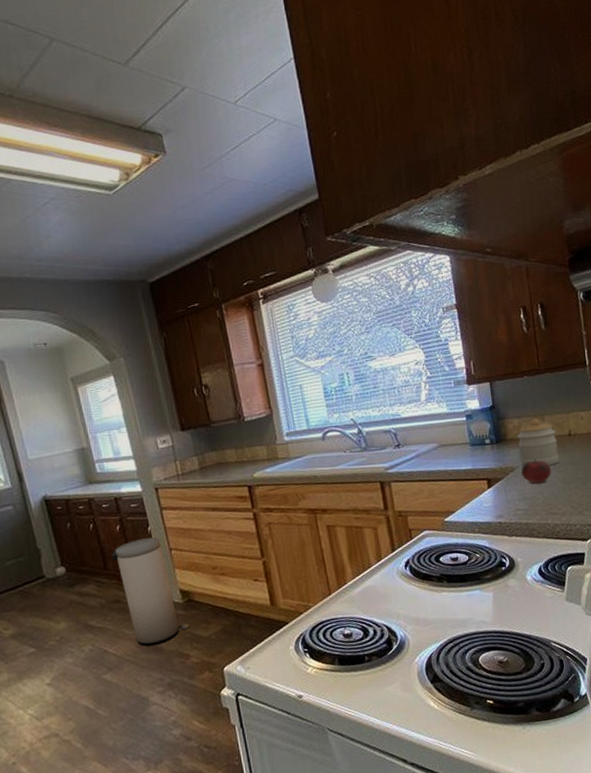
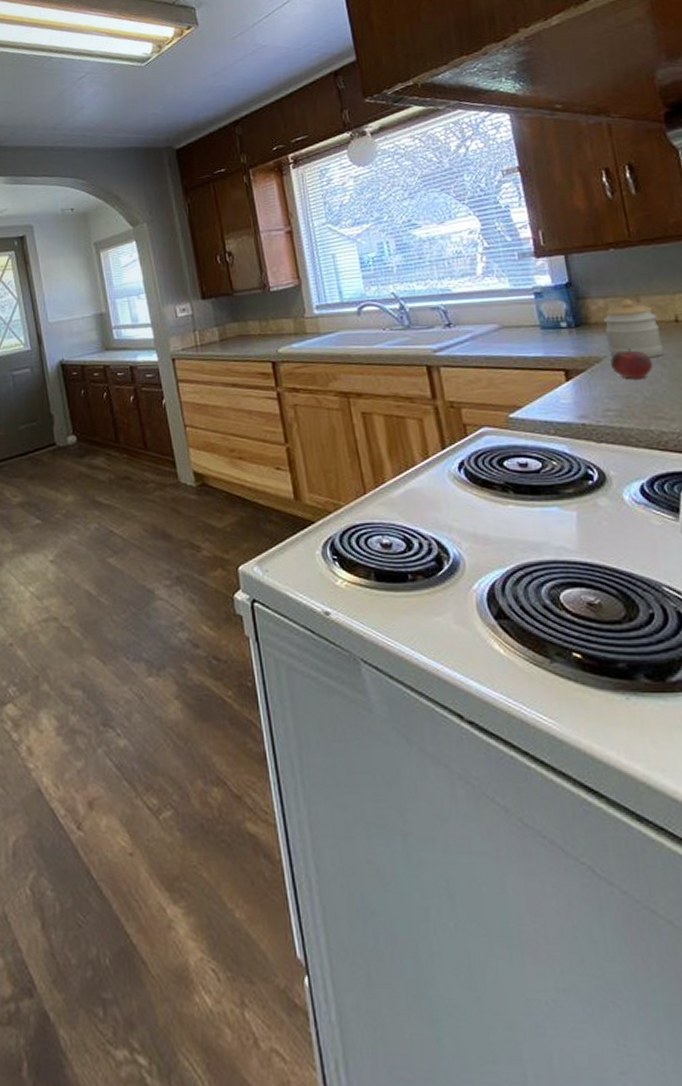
pedal bin: present [112,537,190,647] -> none [124,411,202,531]

